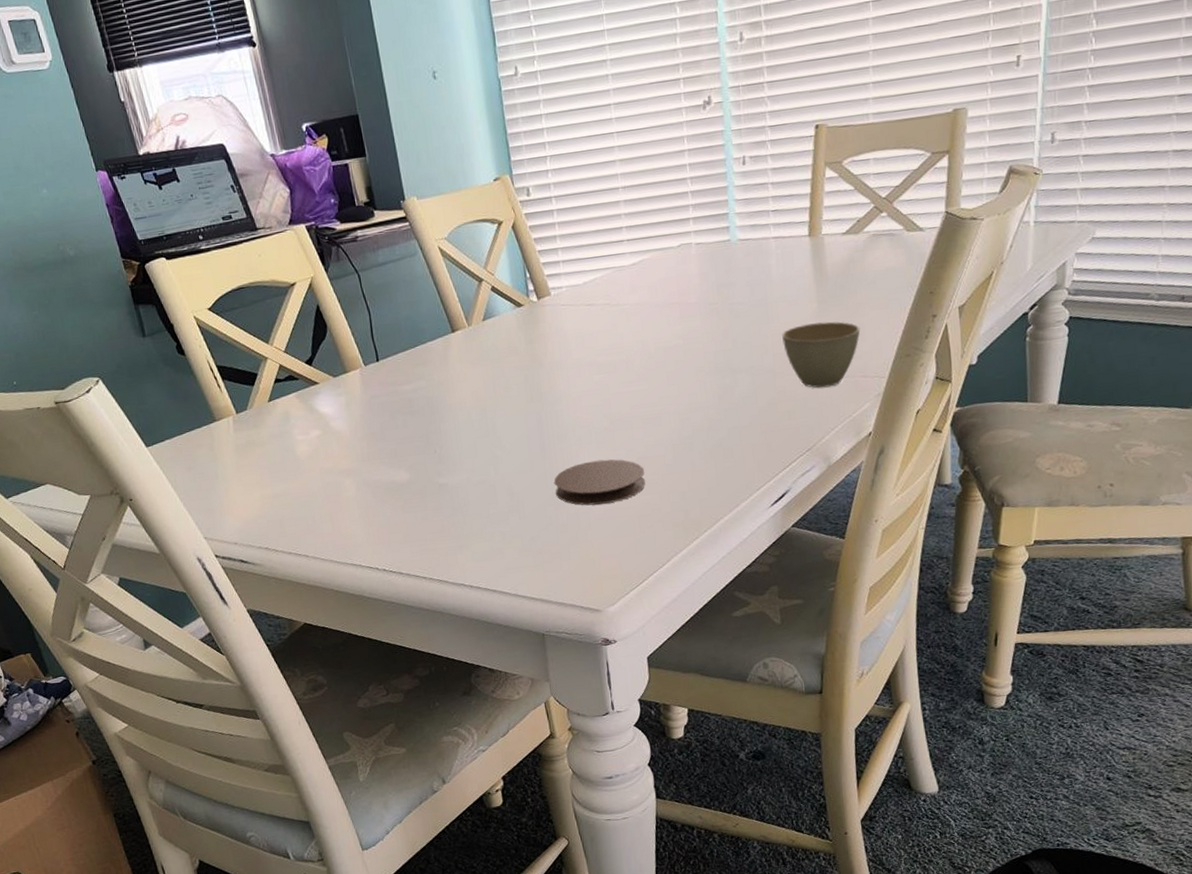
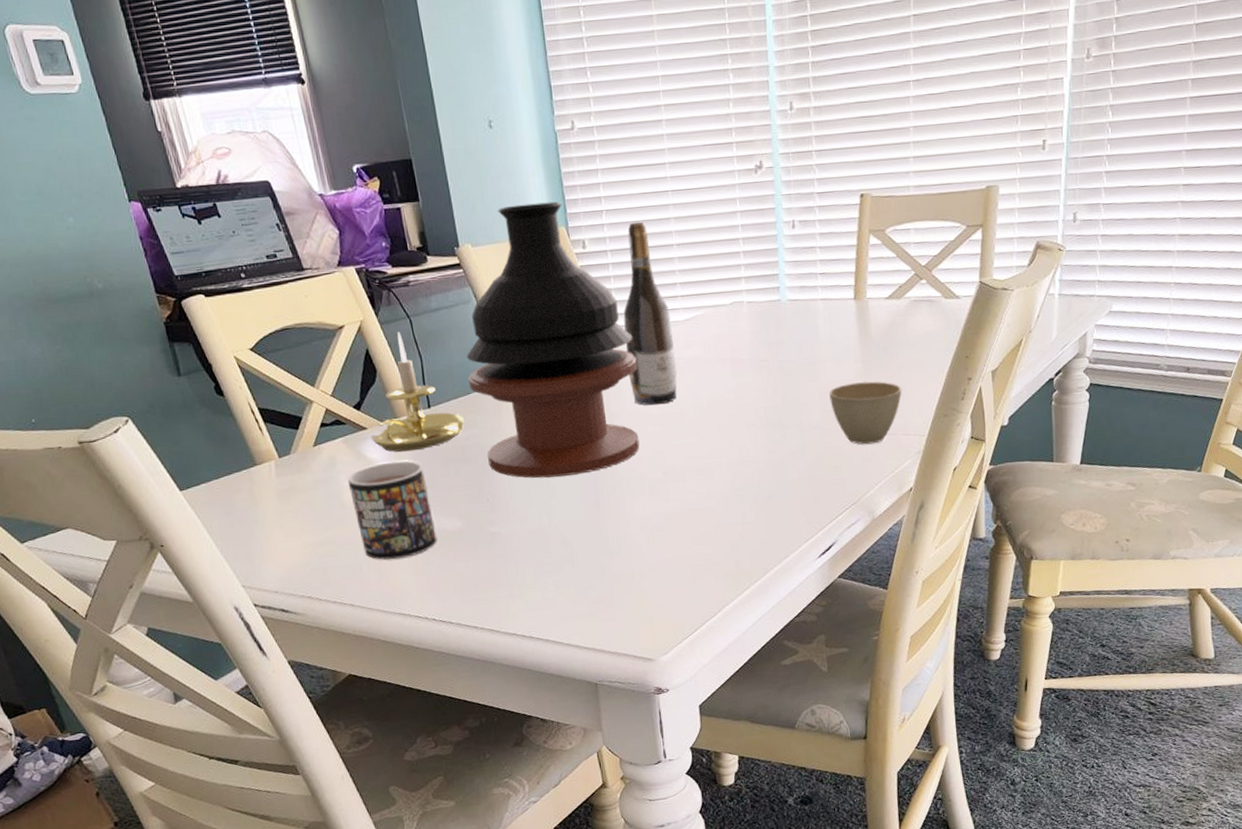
mug: none [300,414,387,512] -> present [347,461,438,560]
candle holder: none [321,287,412,406] -> present [370,332,465,452]
vase: none [413,149,586,429] -> present [466,201,640,478]
coaster: present [554,459,645,506] -> none [607,510,698,556]
wine bottle: none [568,165,624,353] -> present [623,221,677,406]

